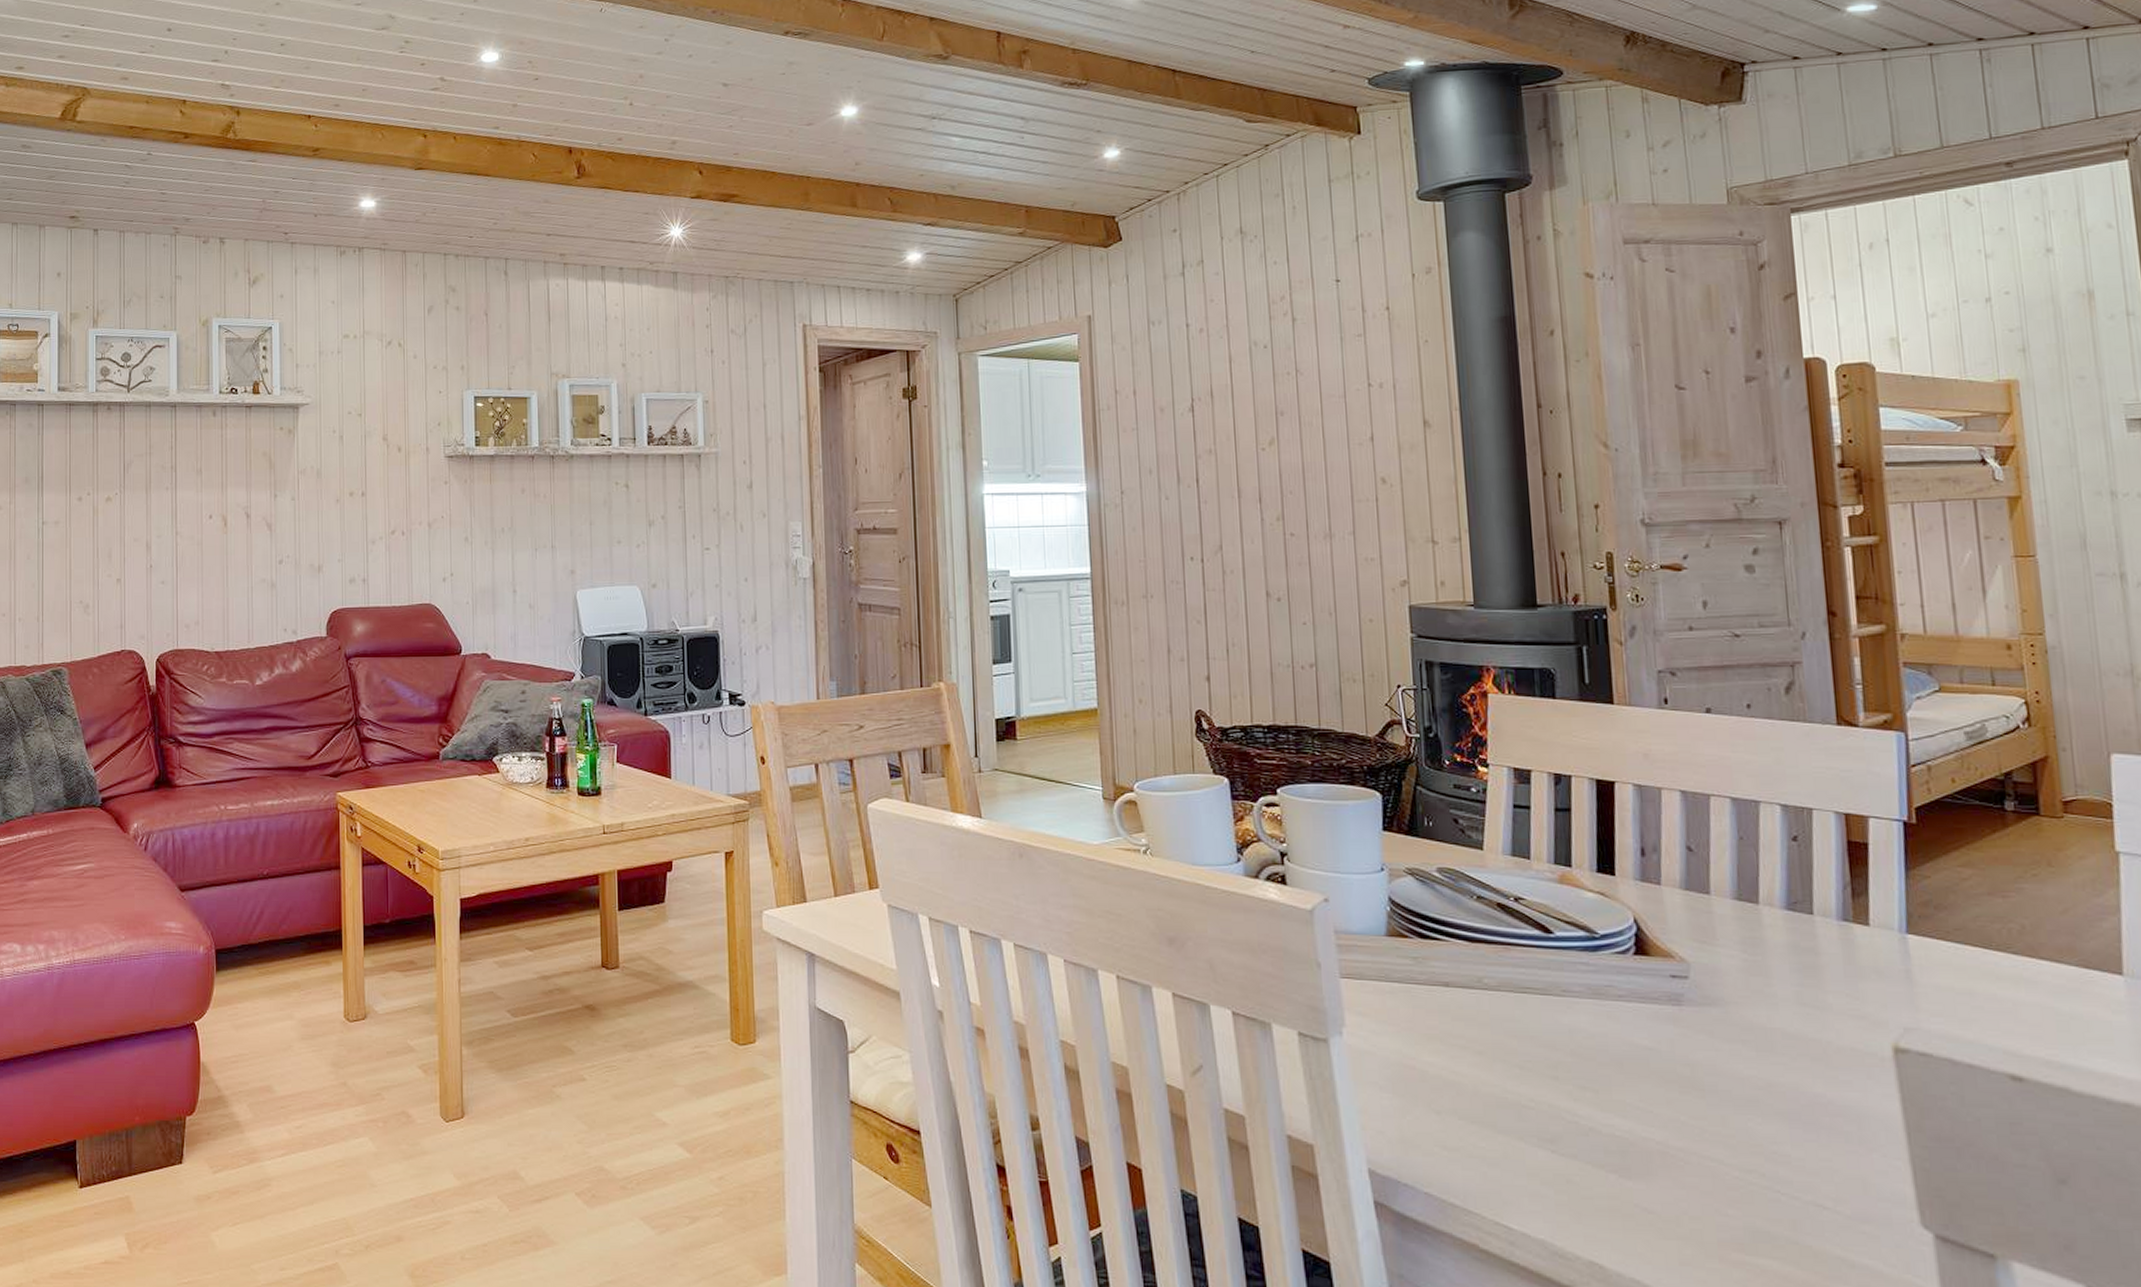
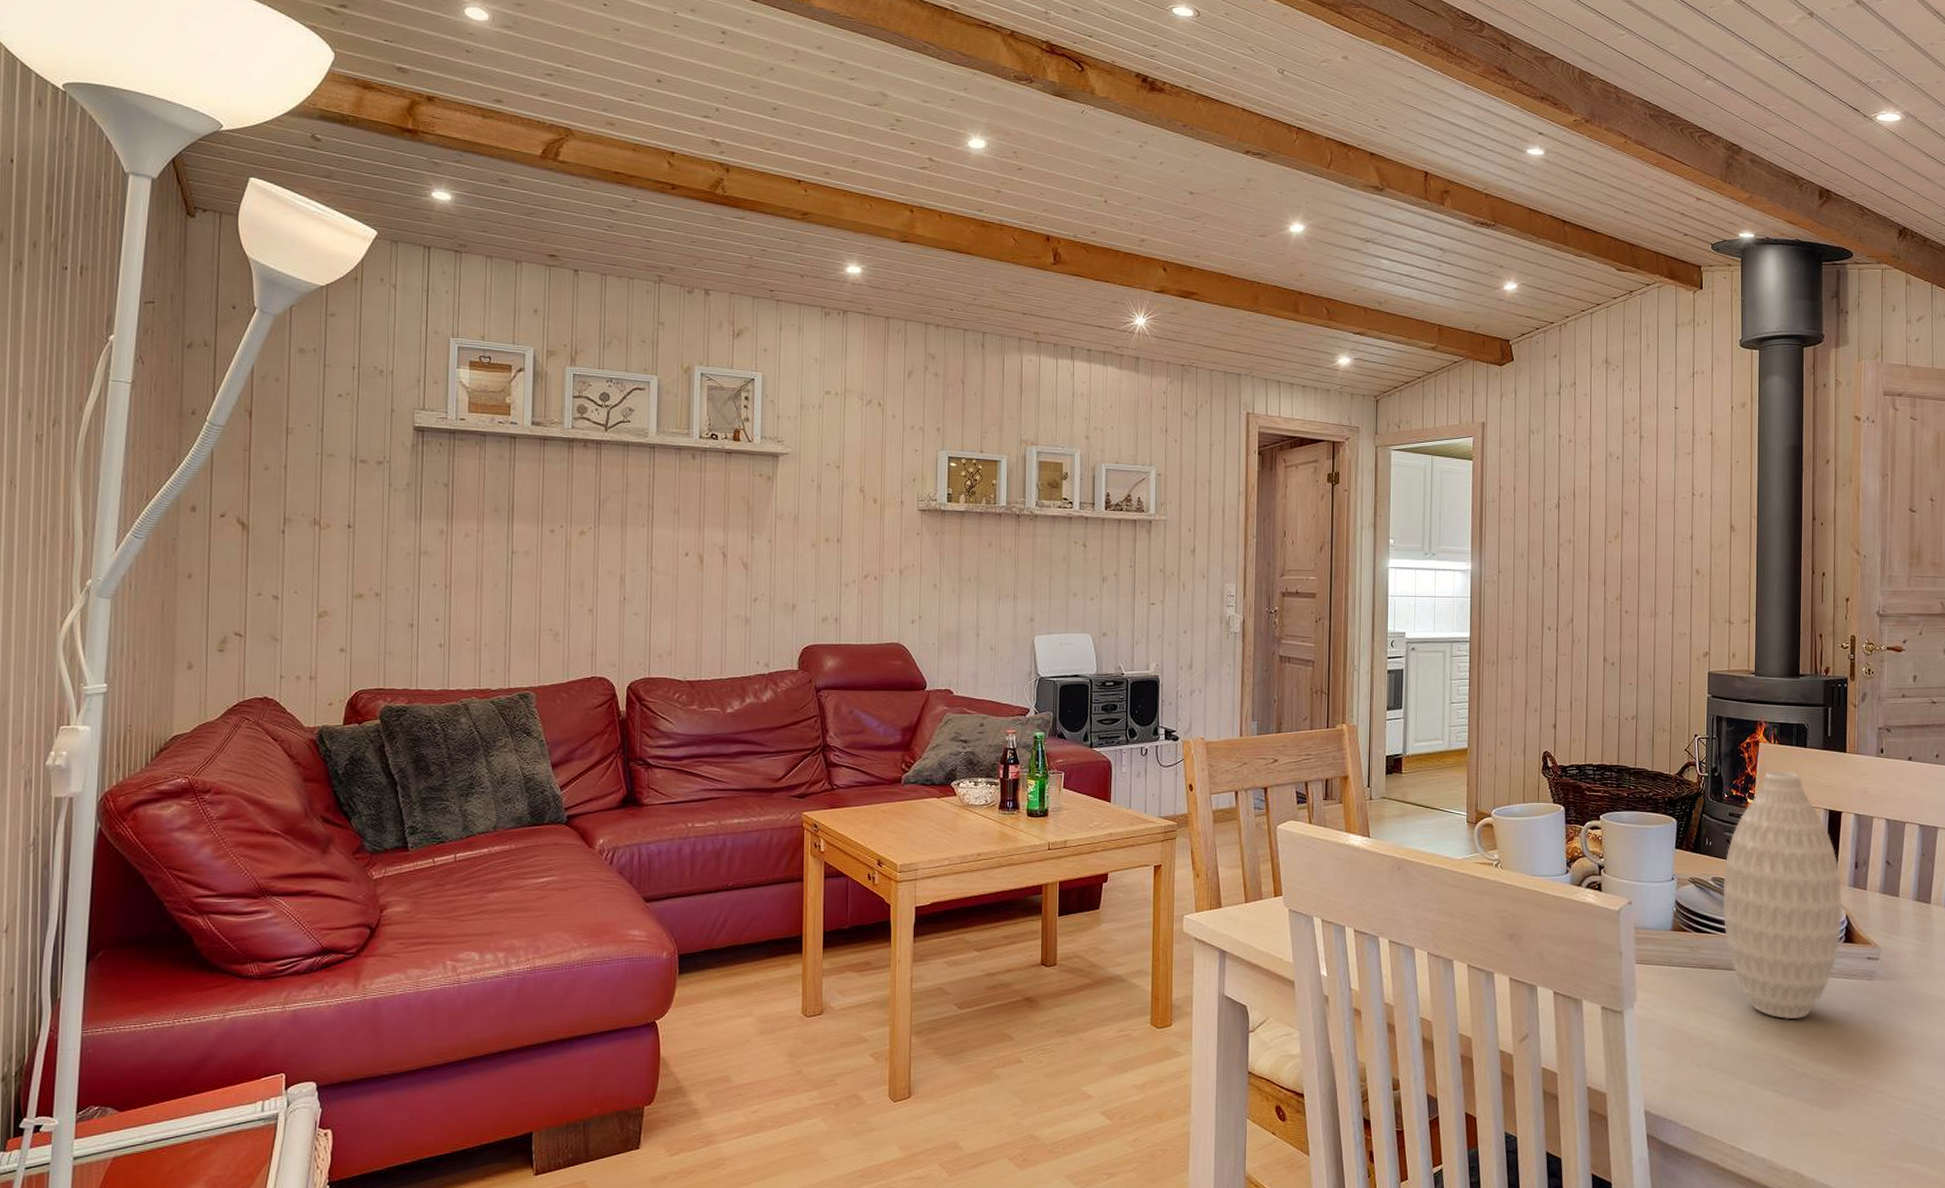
vase: none [1452,728,1629,1057] -> present [1722,770,1843,1020]

